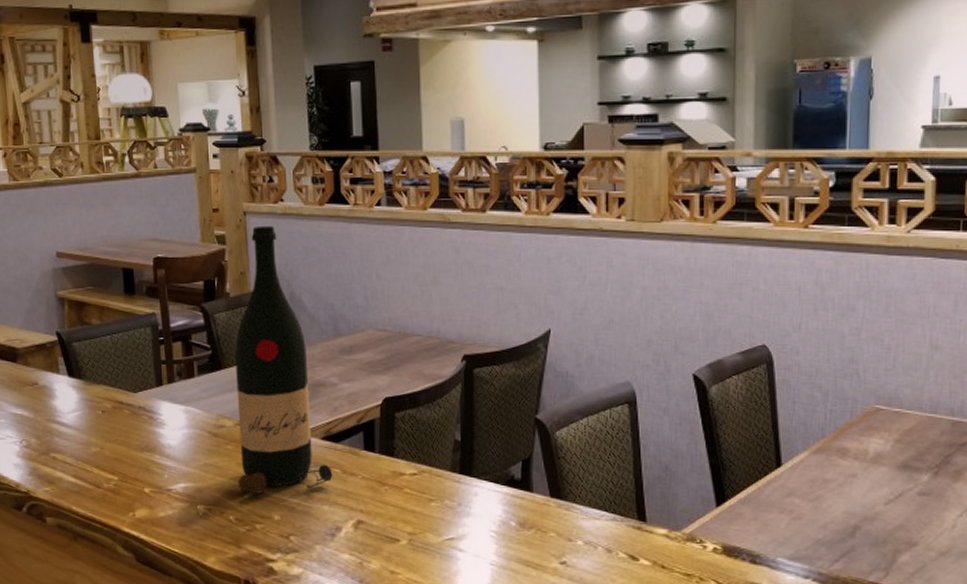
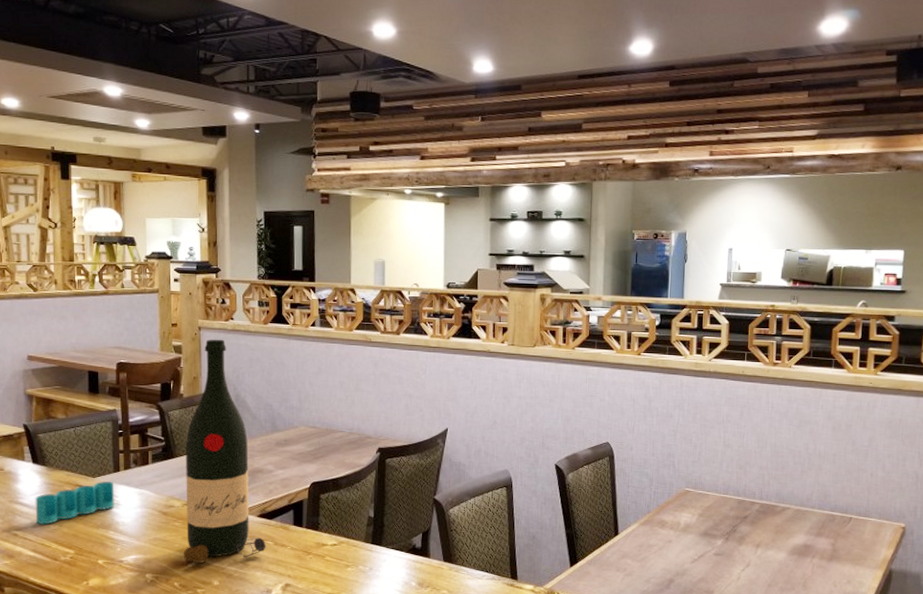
pen holder: none [73,396,159,447] -> present [35,481,115,524]

